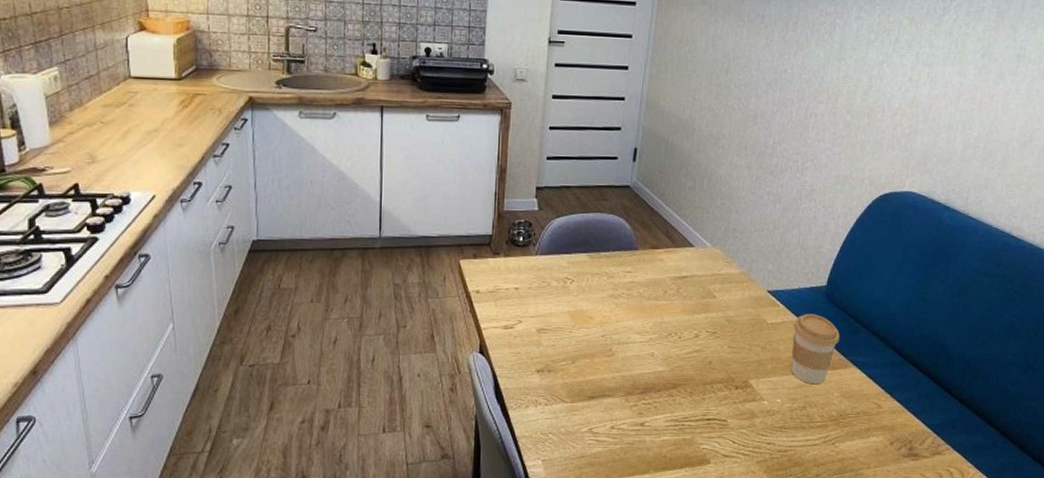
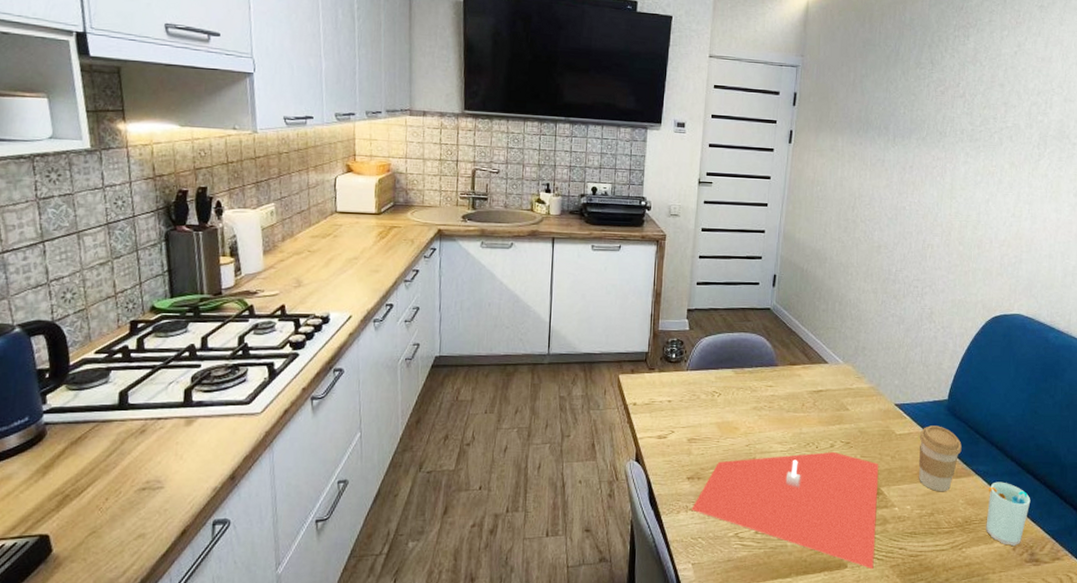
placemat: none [541,343,748,464] -> present [692,452,879,569]
cup: none [862,373,913,440] -> present [986,482,1031,546]

